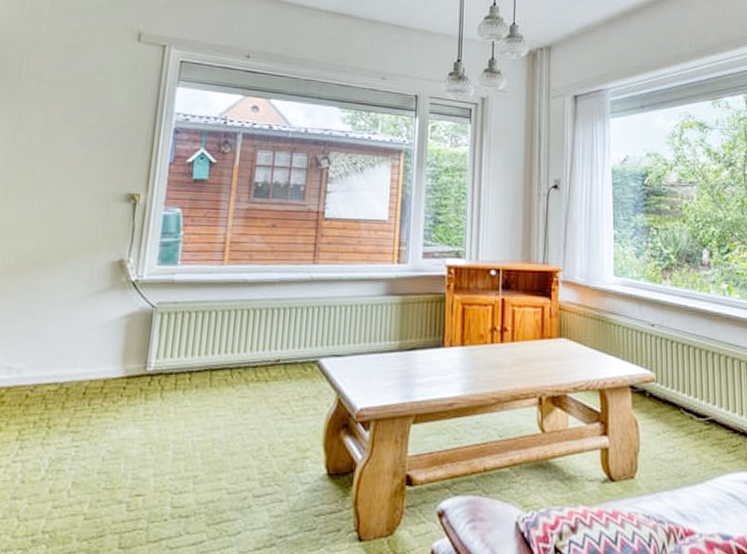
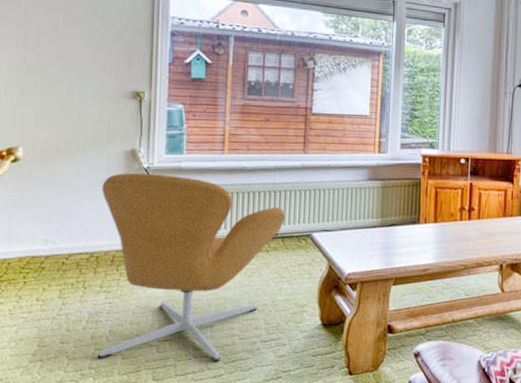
armchair: none [54,286,289,525] -> present [97,172,285,363]

